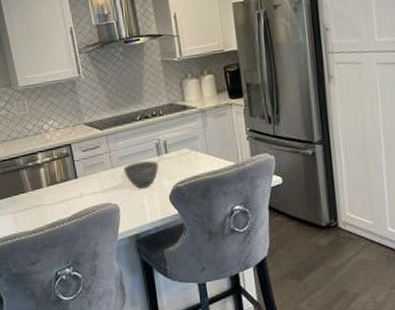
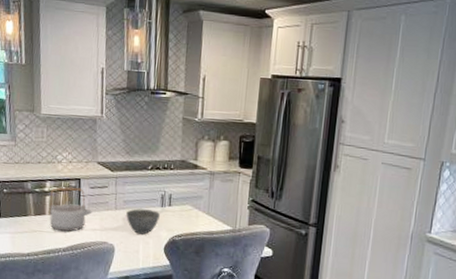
teapot: none [43,153,89,202] -> present [49,187,92,232]

